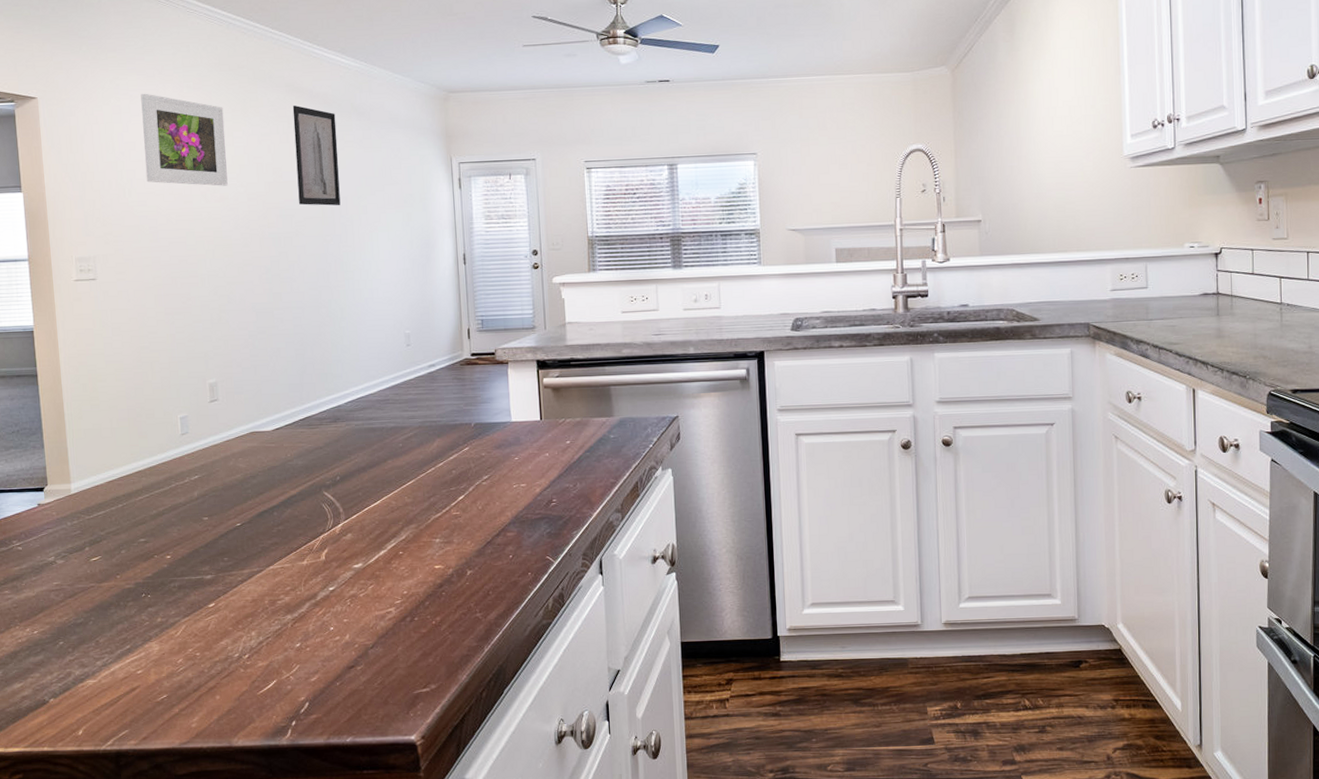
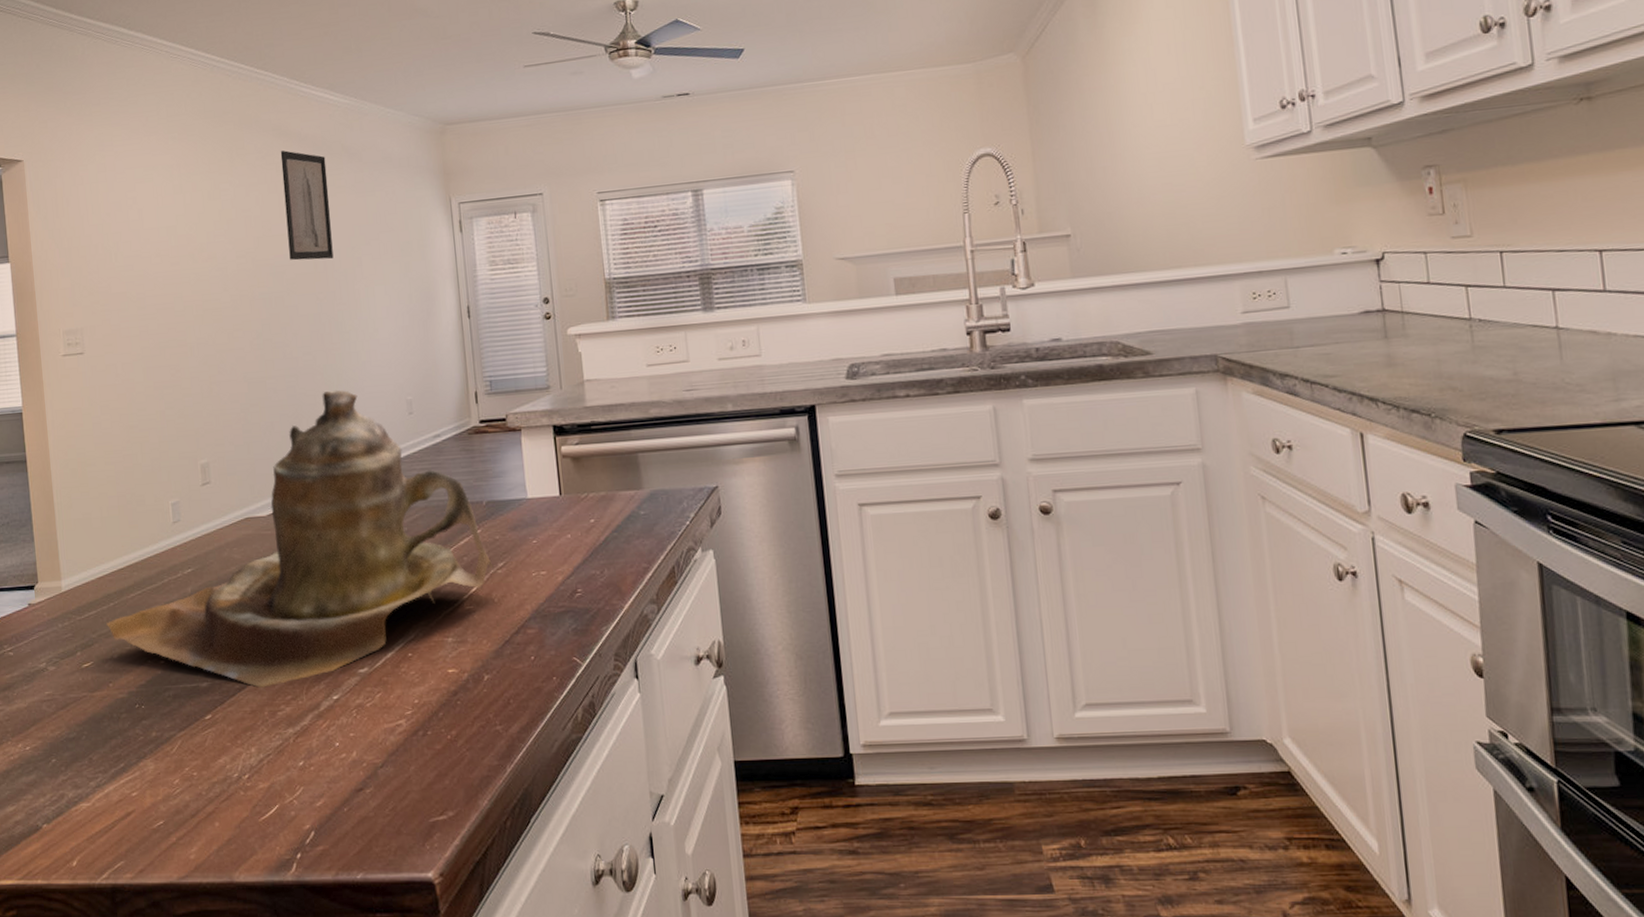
teapot: none [114,322,480,580] -> present [105,389,495,688]
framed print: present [141,93,228,186] -> none [125,148,216,245]

